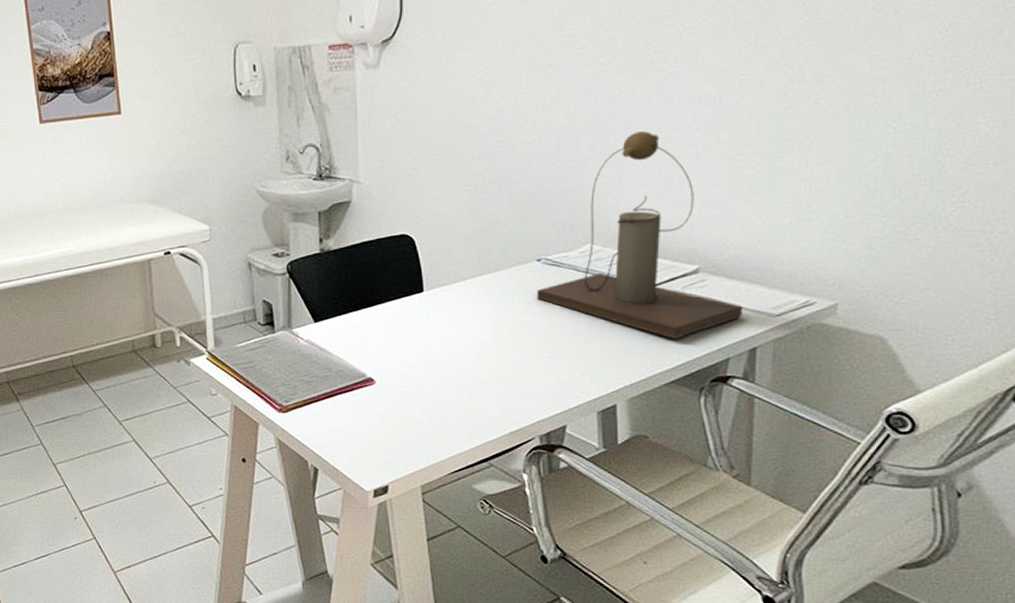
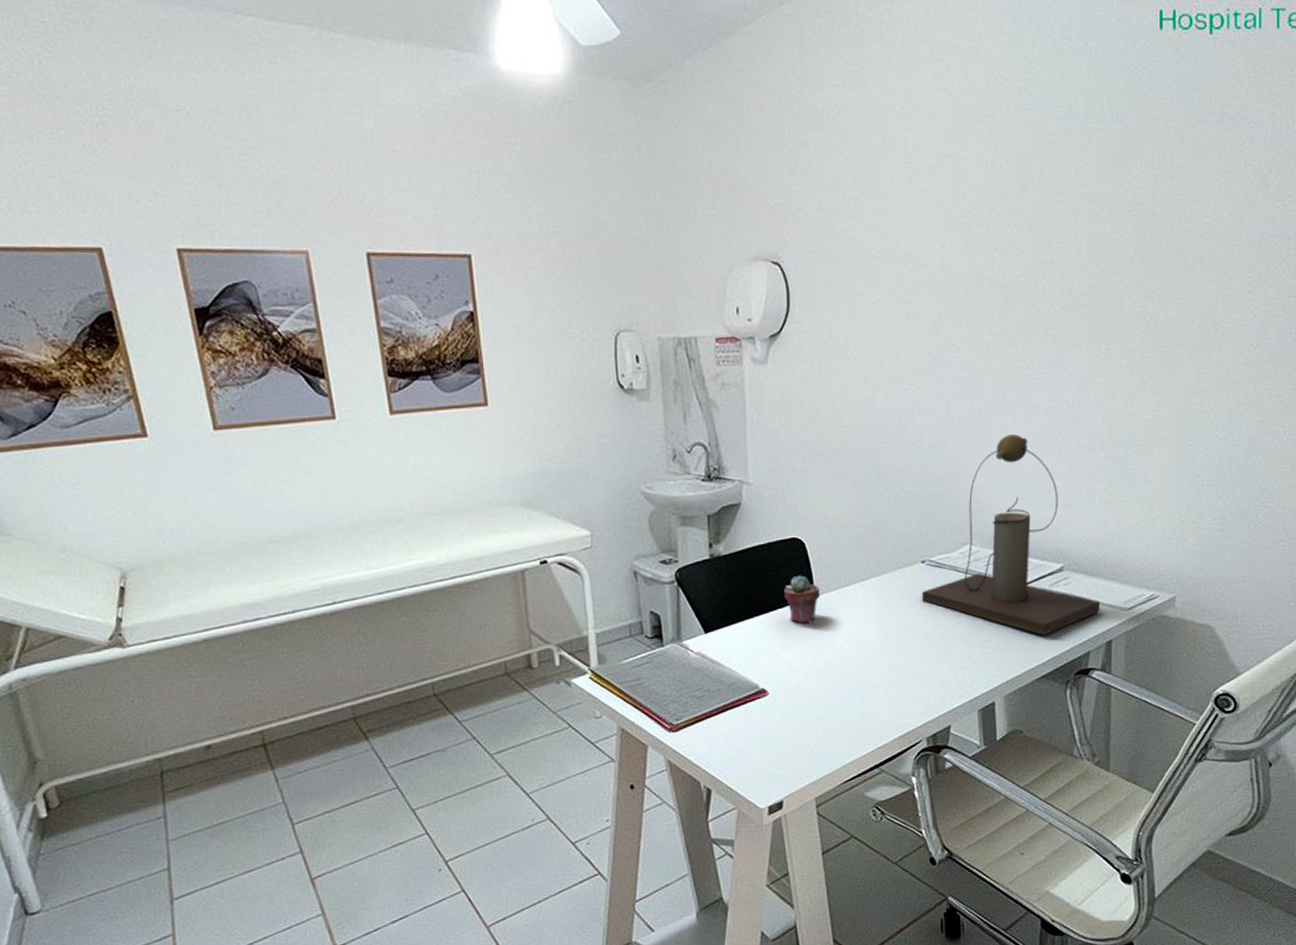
potted succulent: none [392,270,429,317] -> present [783,575,820,624]

